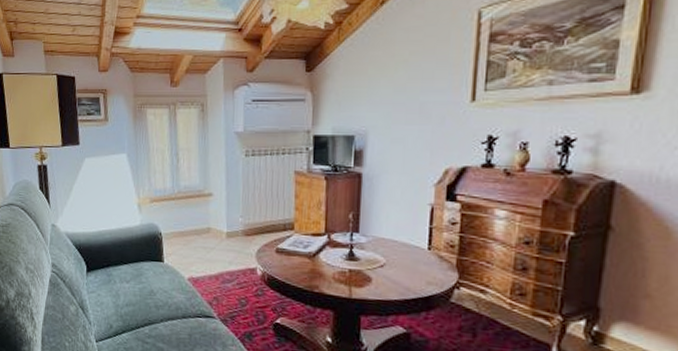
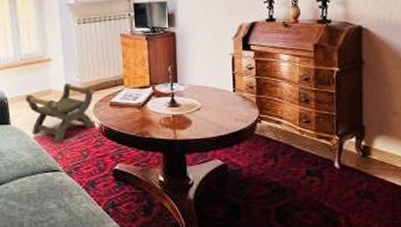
stool: none [181,222,259,288] -> present [25,83,94,143]

